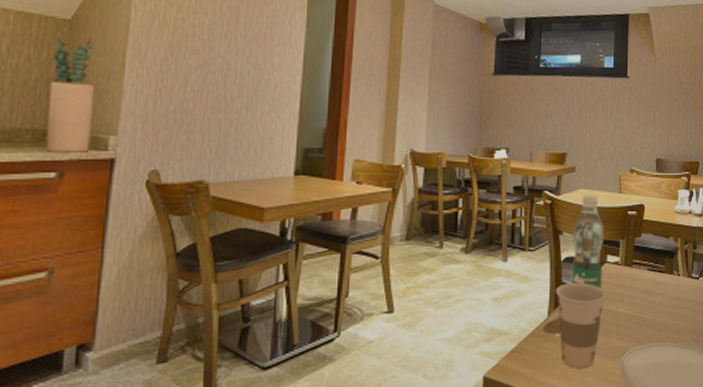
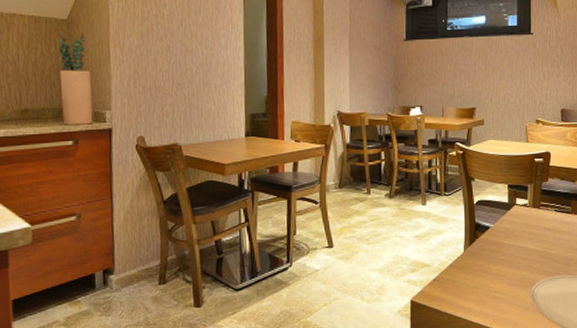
cup: present [542,282,607,368] -> none [459,222,517,295]
bottle: present [570,195,605,289] -> none [483,145,514,228]

